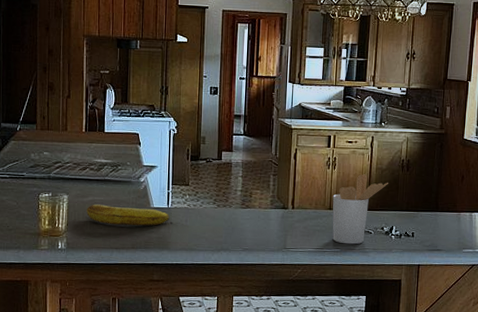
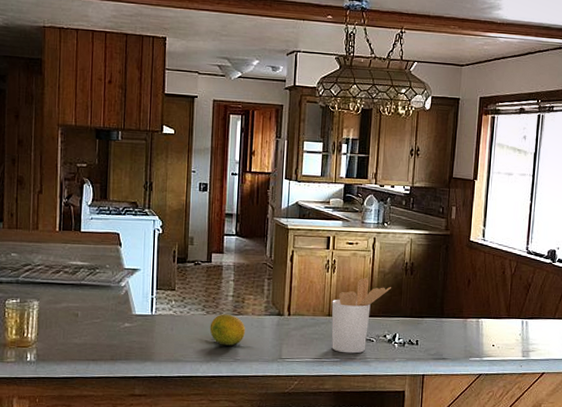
banana: present [87,204,170,227] -> none [60,311,154,336]
fruit: none [220,207,253,236] -> present [209,314,245,346]

